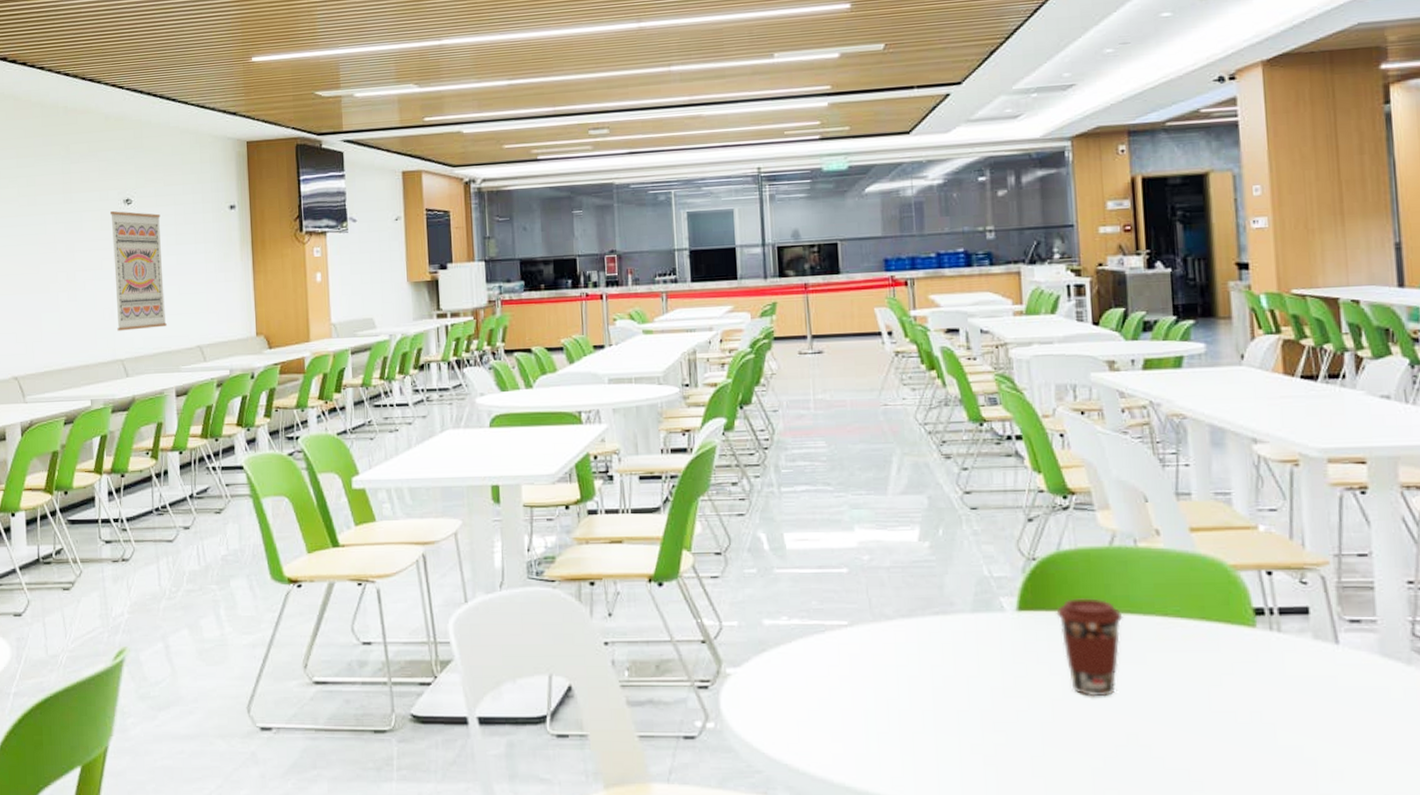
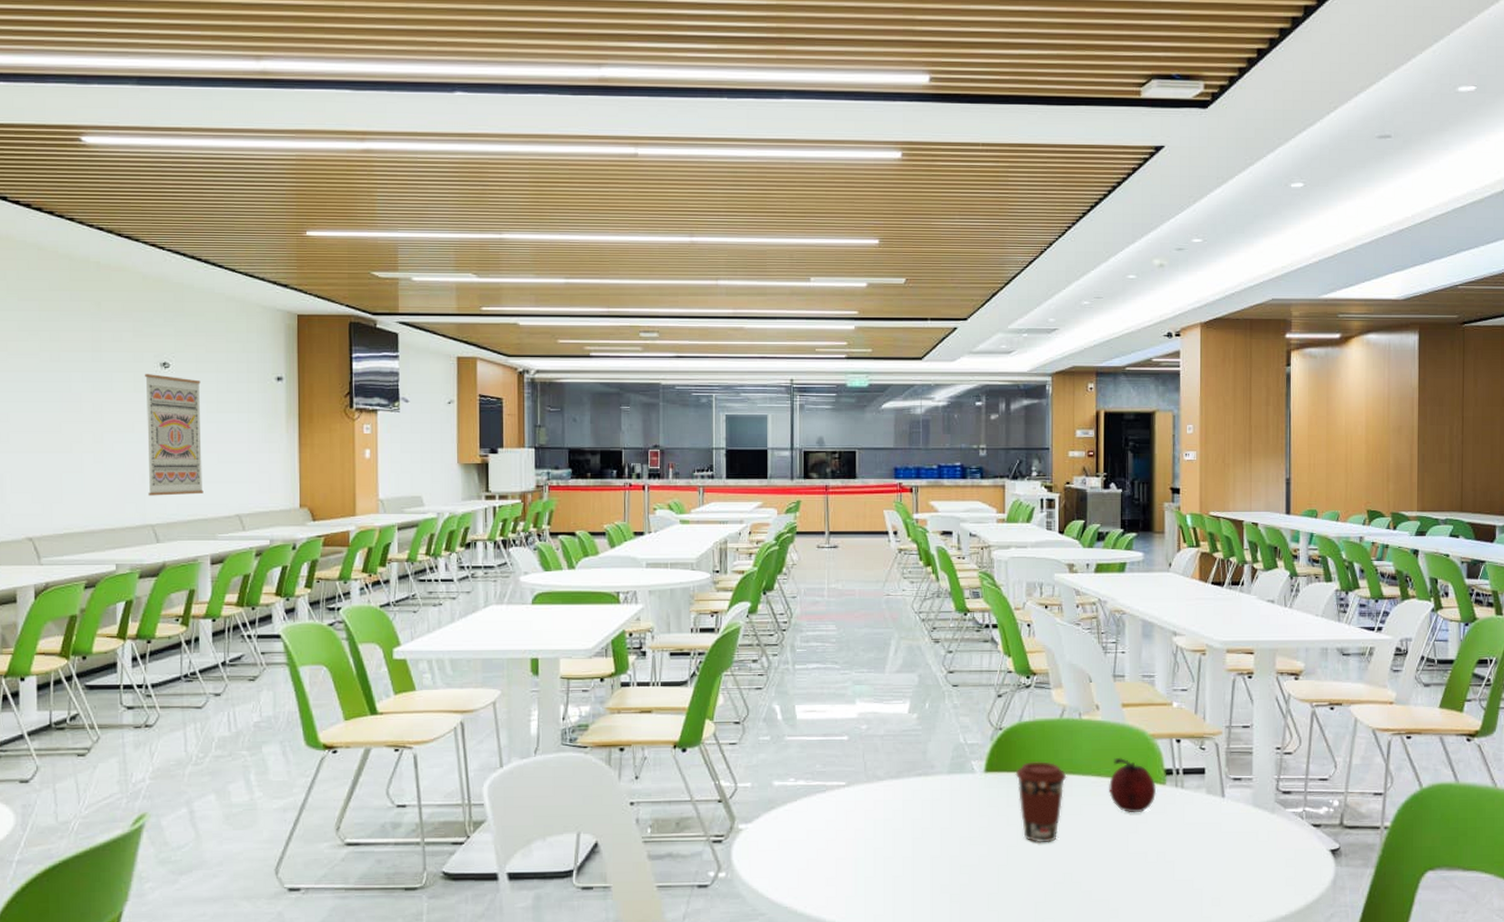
fruit: none [1179,593,1245,662] -> present [1109,757,1157,813]

